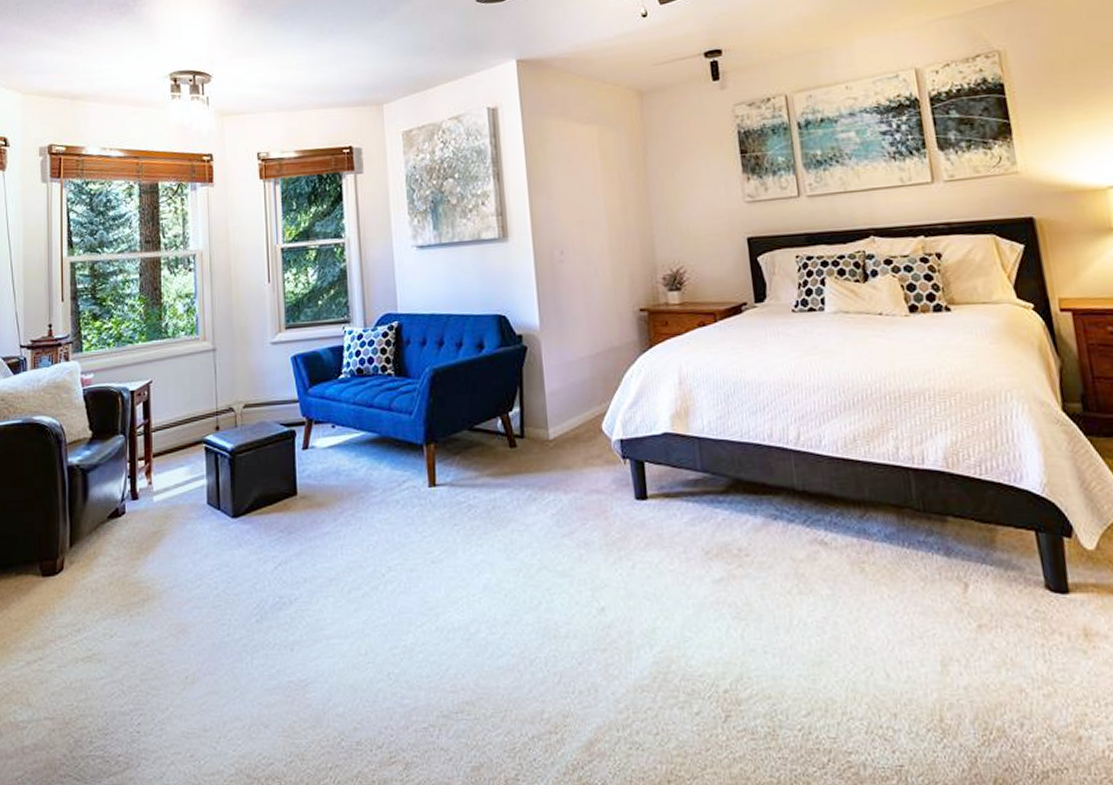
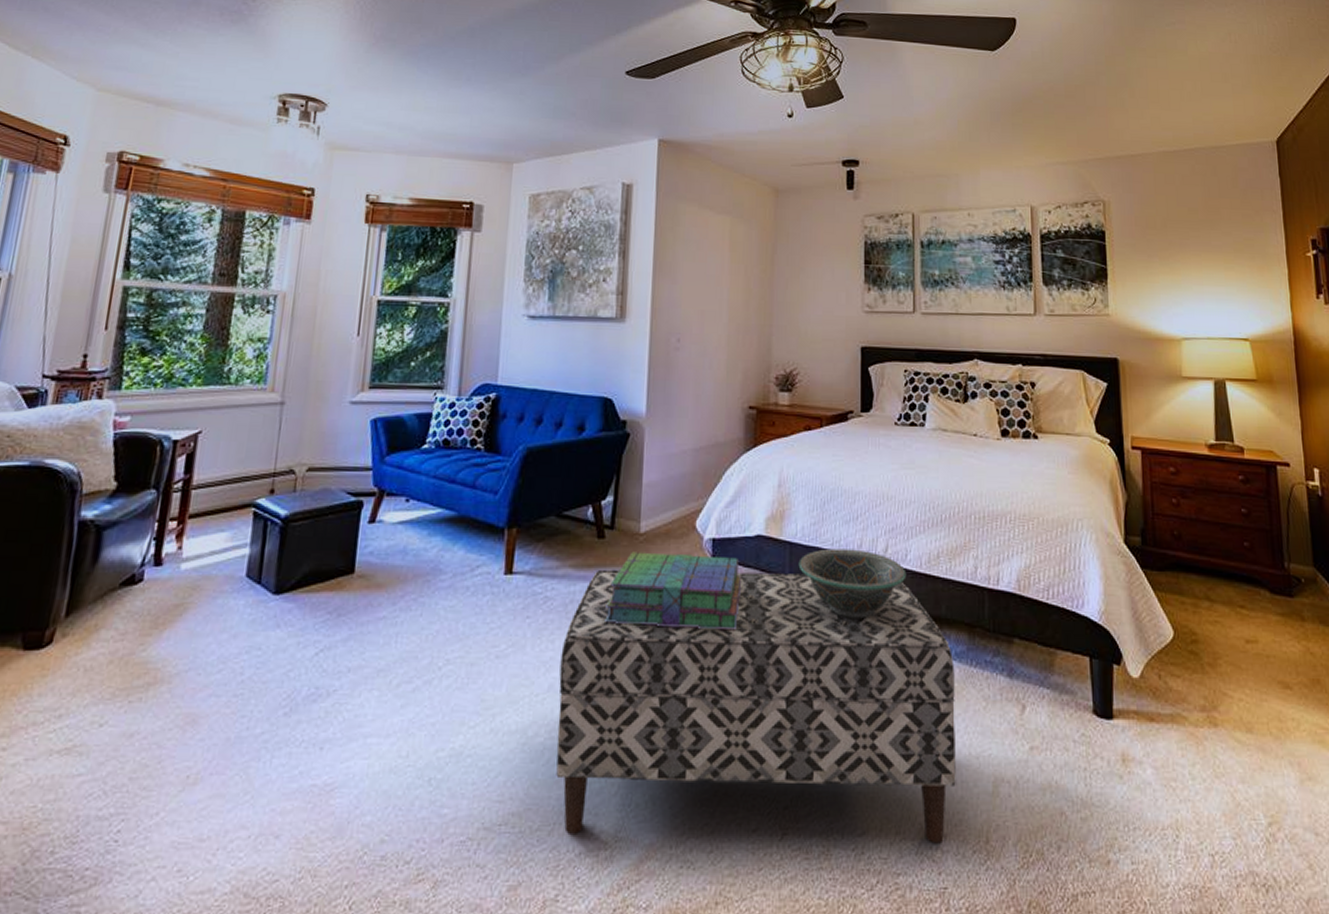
bench: none [490,467,901,723] -> present [556,569,956,844]
stack of books: none [526,456,656,527] -> present [605,552,741,631]
decorative bowl: none [709,439,823,507] -> present [798,548,907,618]

